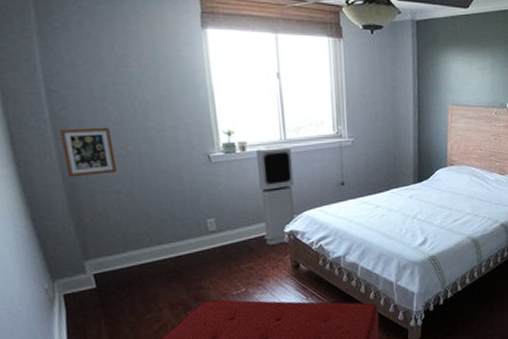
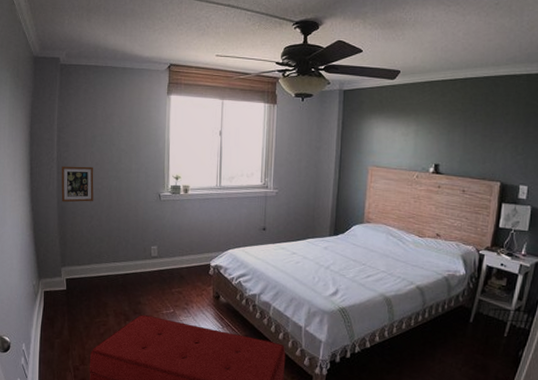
air purifier: present [256,145,294,245] -> none [194,190,224,275]

